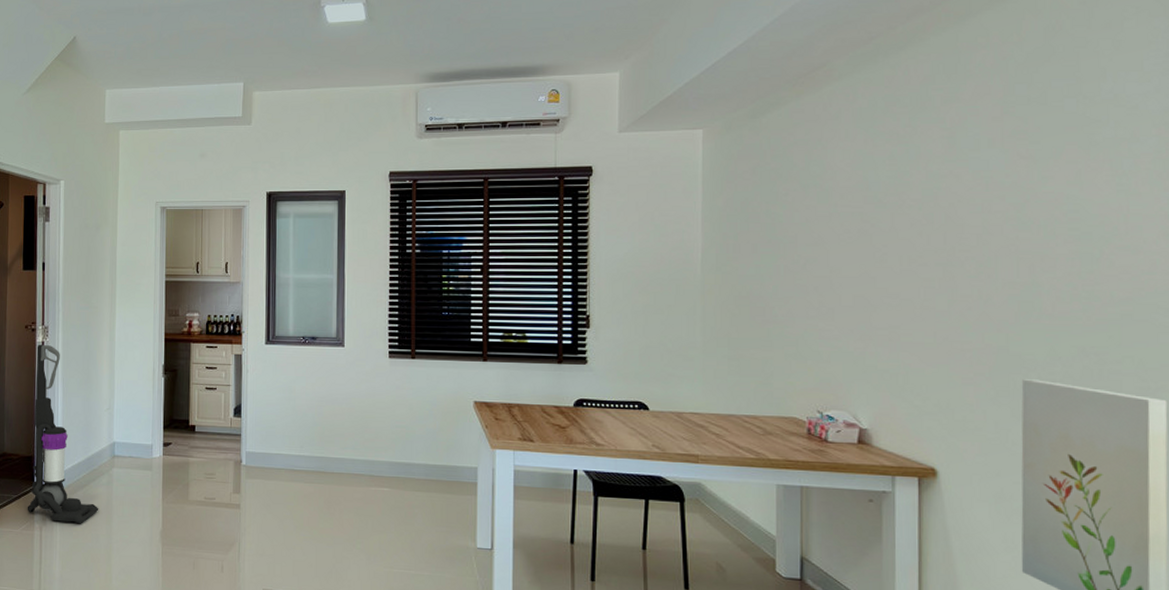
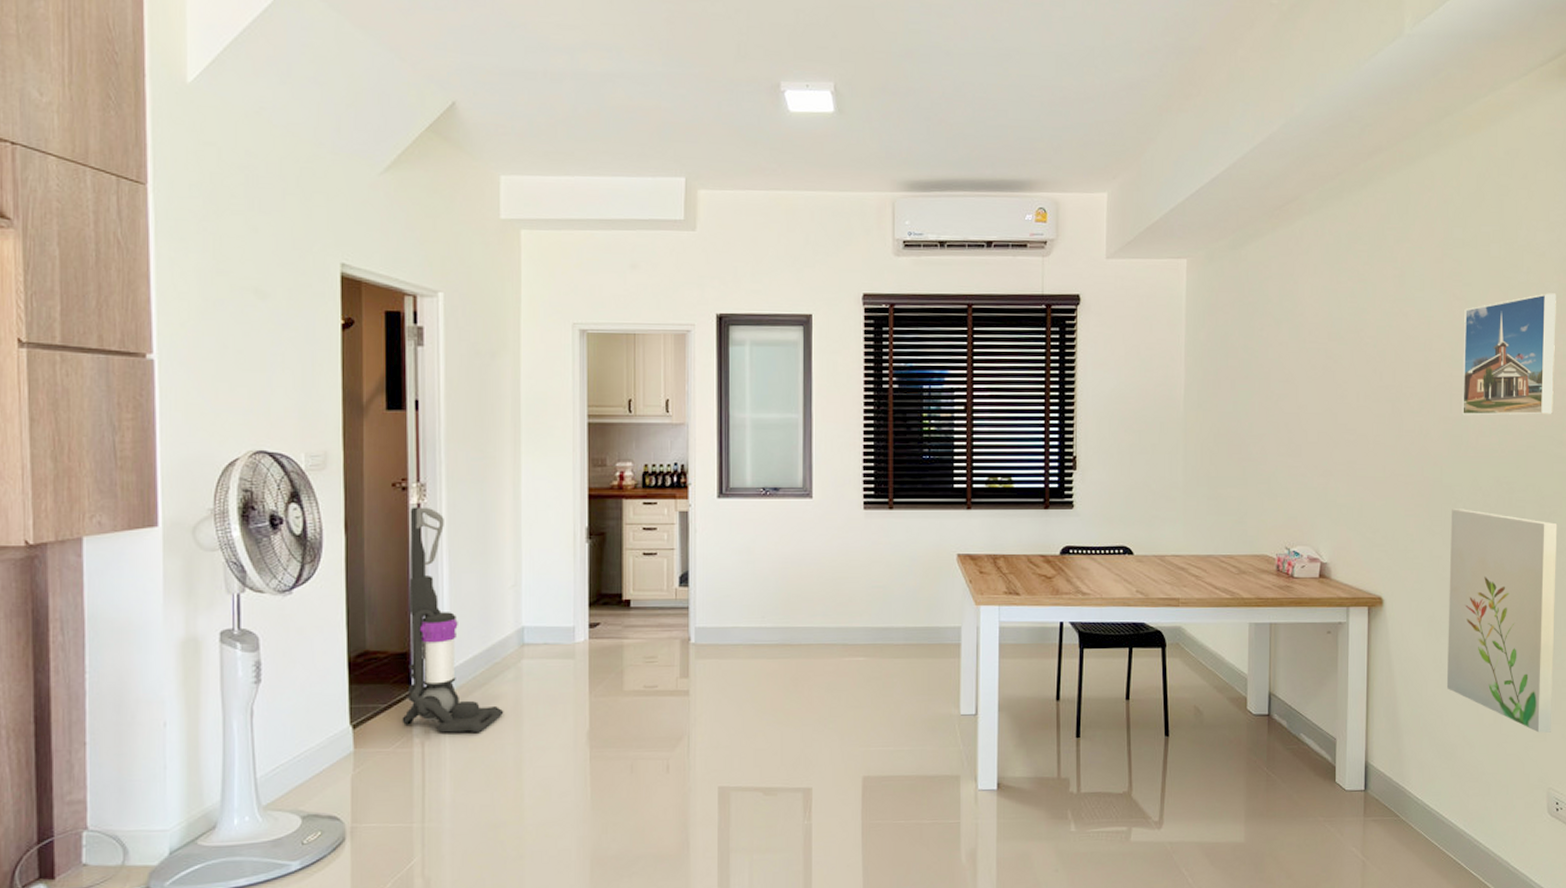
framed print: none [1032,148,1157,281] -> present [1462,293,1556,416]

